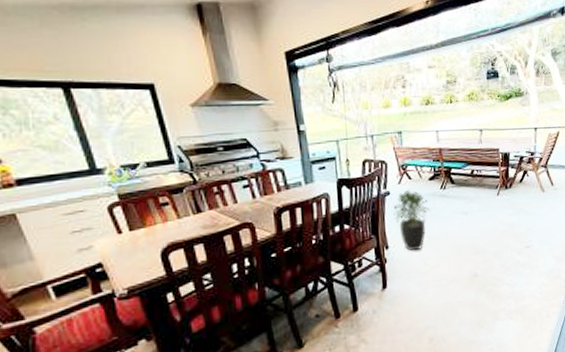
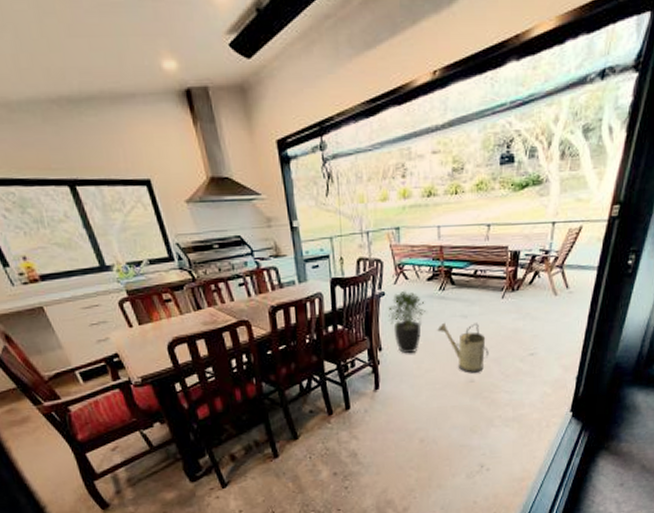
watering can: none [440,219,489,268] -> present [437,322,489,373]

